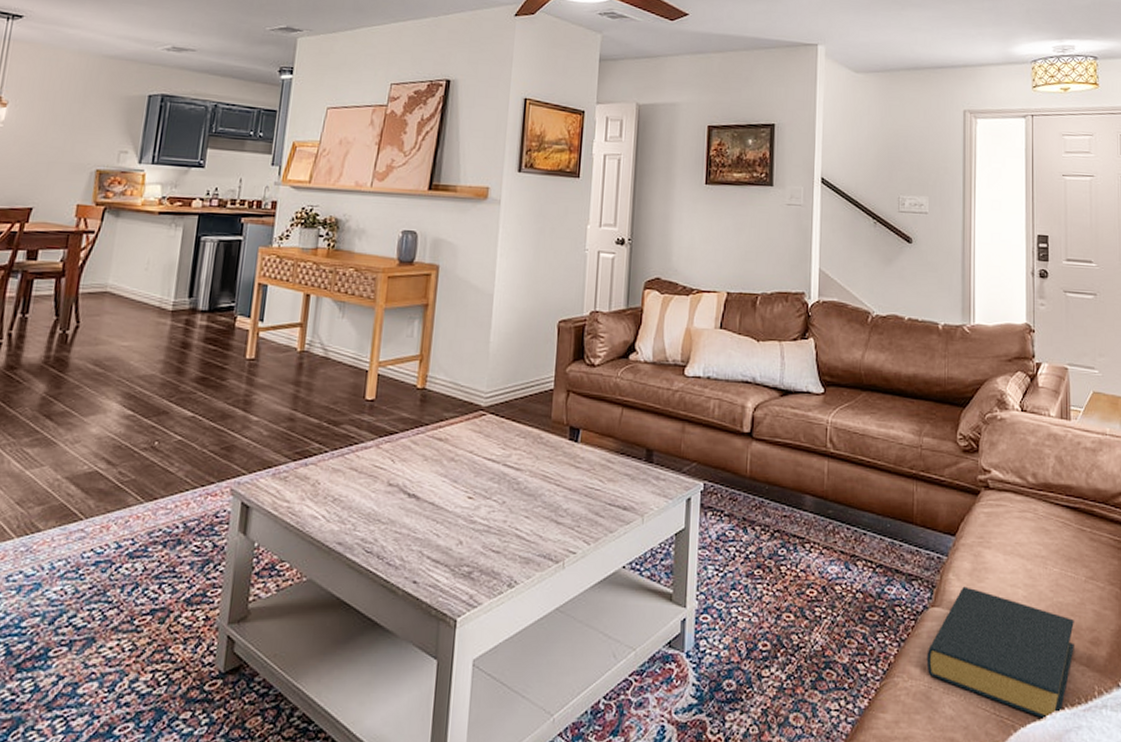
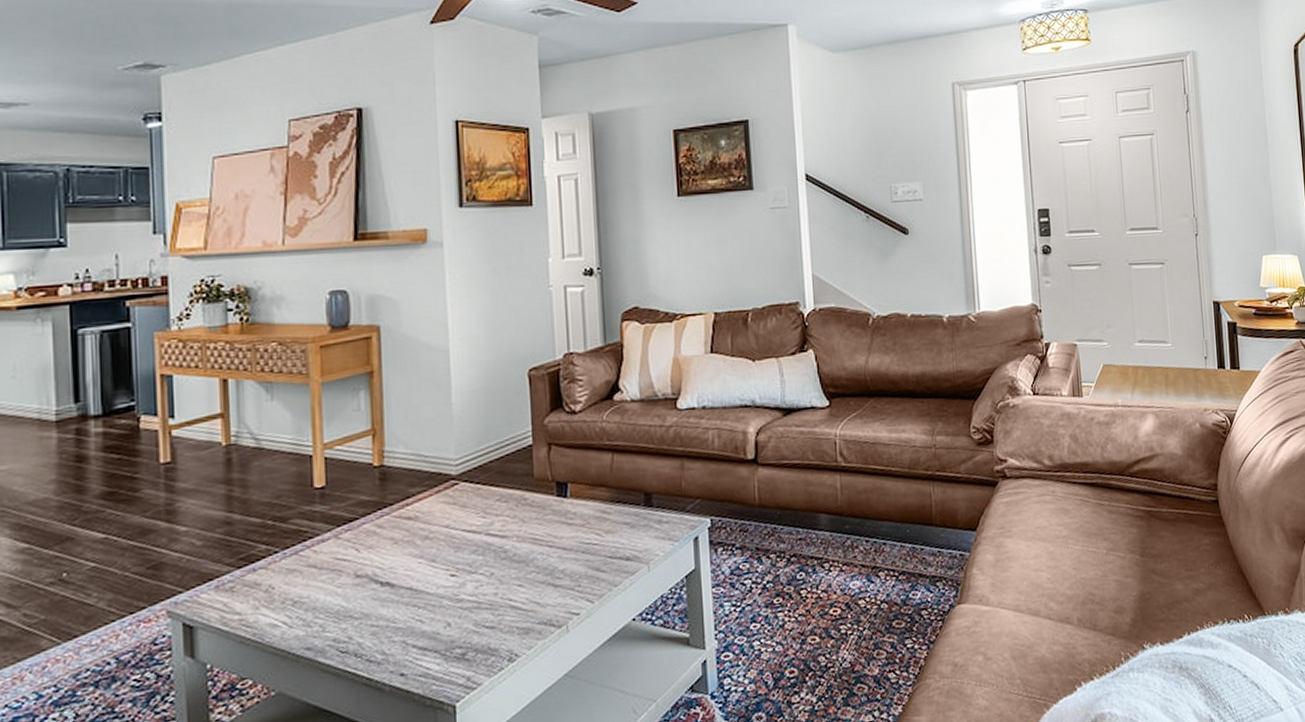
hardback book: present [926,586,1074,720] -> none [956,578,1100,693]

